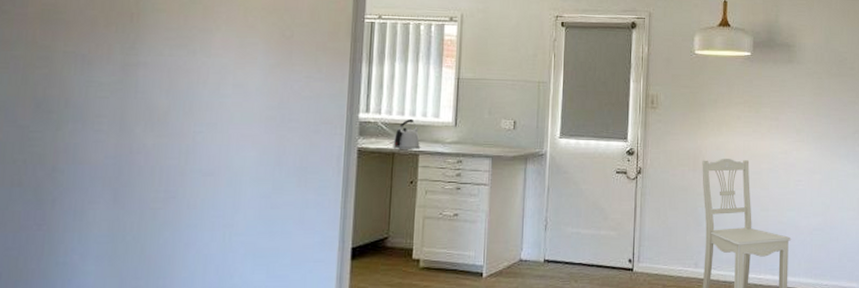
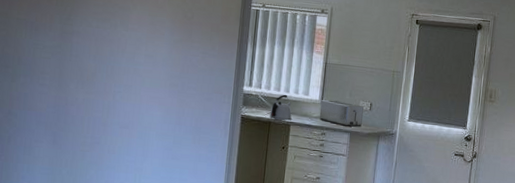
toaster: none [453,121,507,151] -> present [319,99,364,127]

